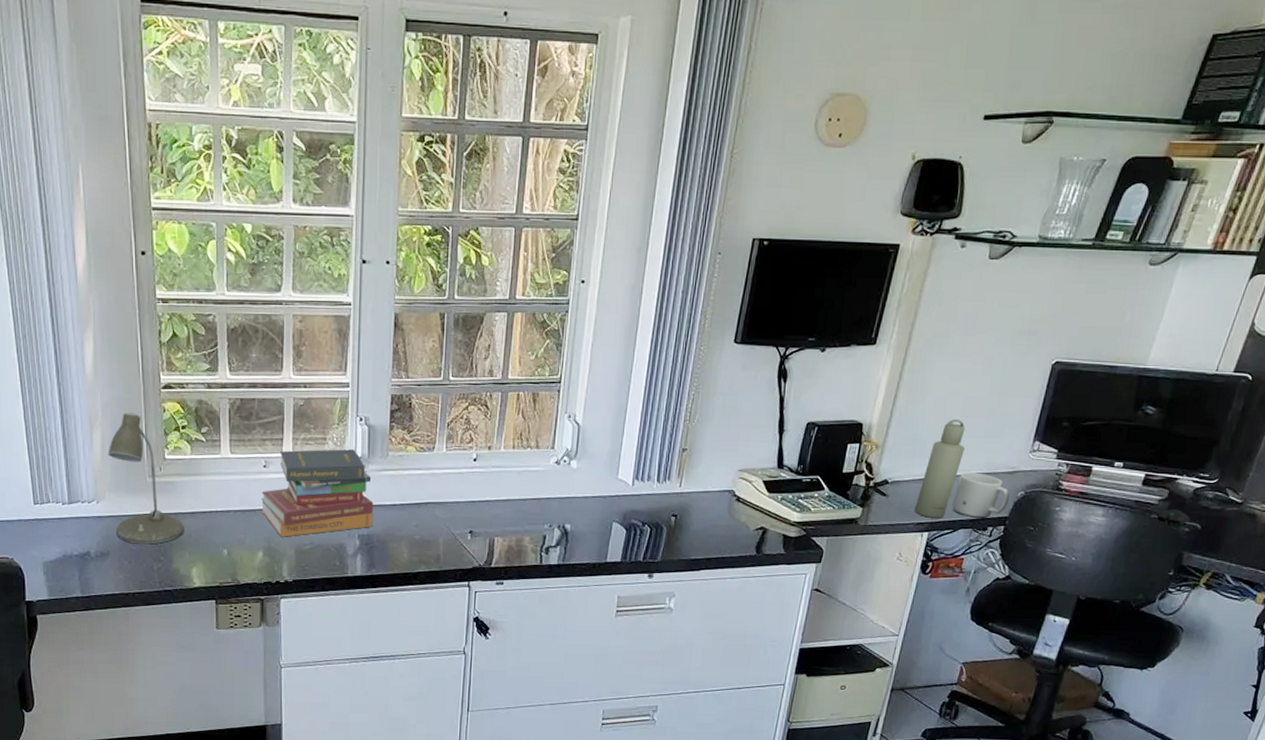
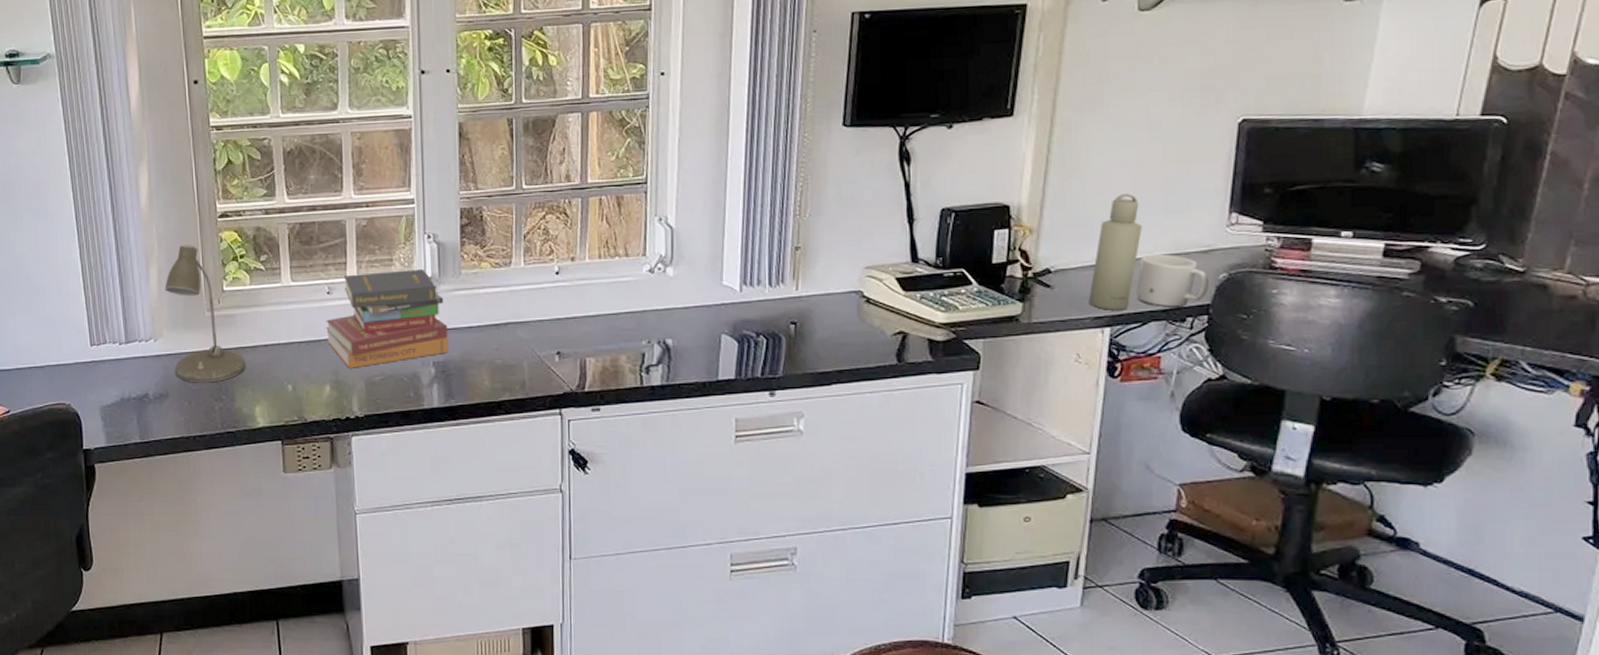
computer mouse: present [1156,509,1191,532] -> none [1410,284,1457,312]

